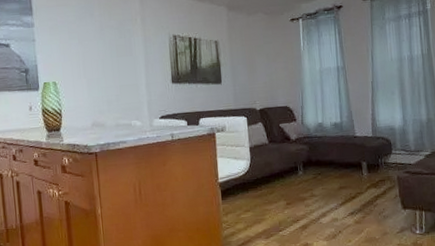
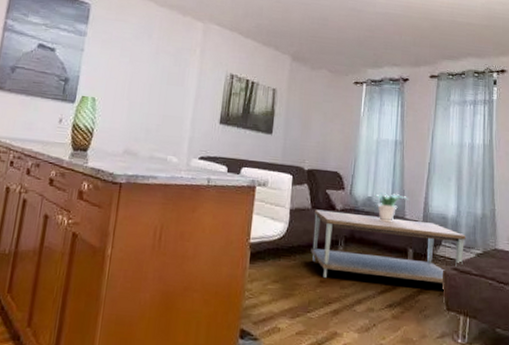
coffee table: none [272,135,414,200] -> present [311,209,466,284]
potted plant: none [324,116,356,142] -> present [374,192,408,222]

